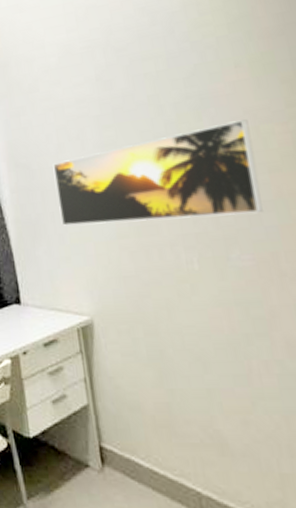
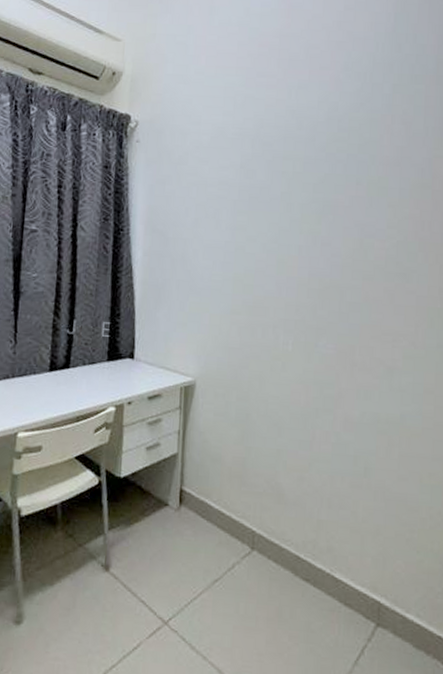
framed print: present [52,119,263,226] -> none [184,230,356,311]

